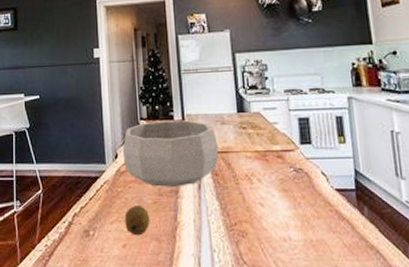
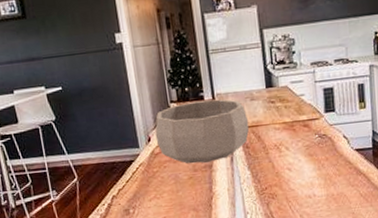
fruit: present [124,206,150,236] -> none [162,182,187,209]

